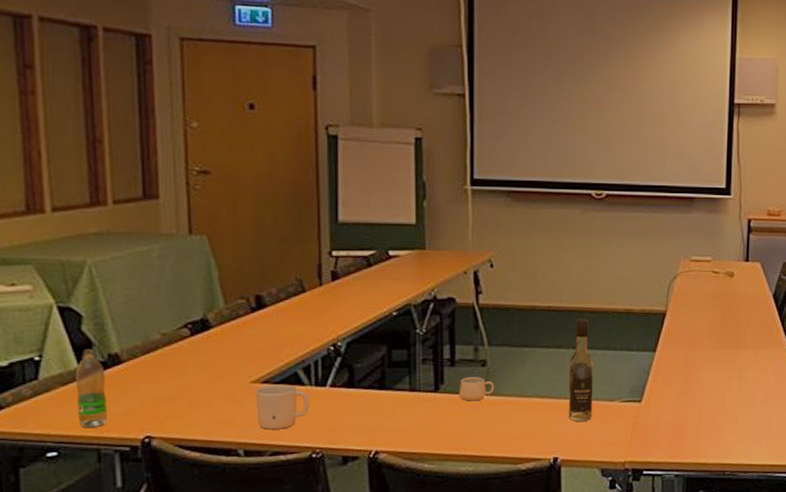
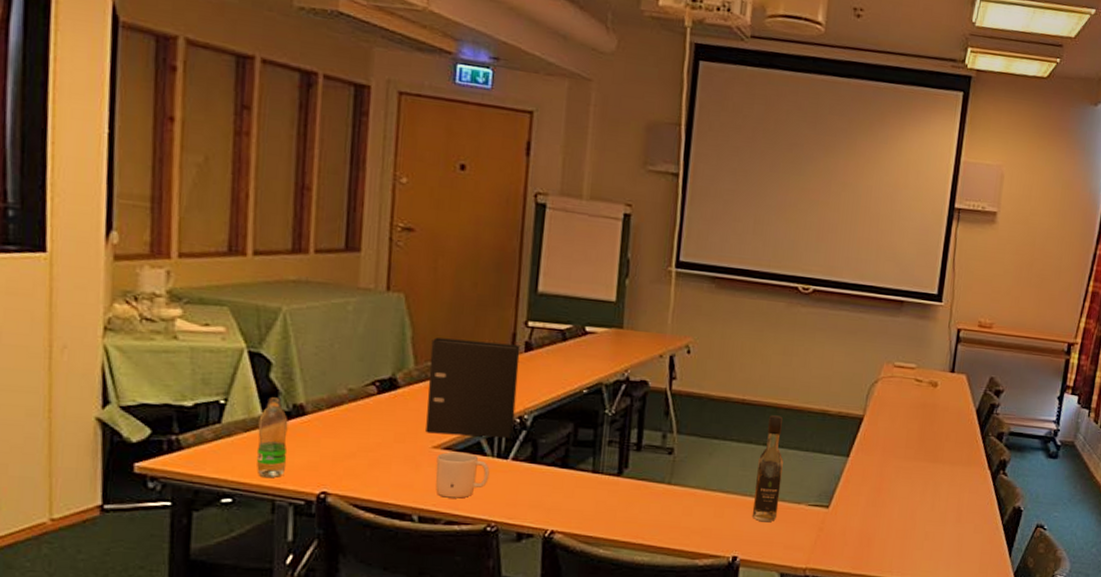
binder: none [239,275,328,369] -> present [426,337,521,439]
mug: present [458,377,494,401] -> none [642,464,679,490]

